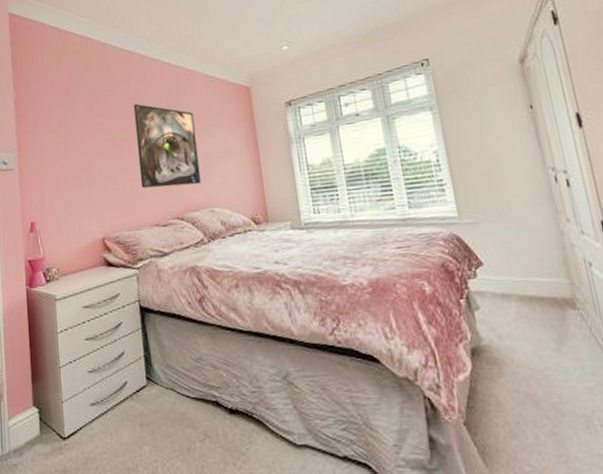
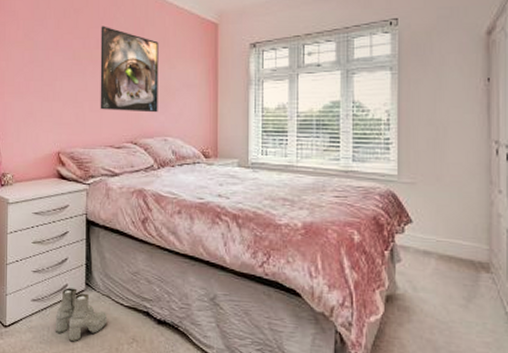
boots: none [118,385,175,447] -> present [56,287,108,342]

